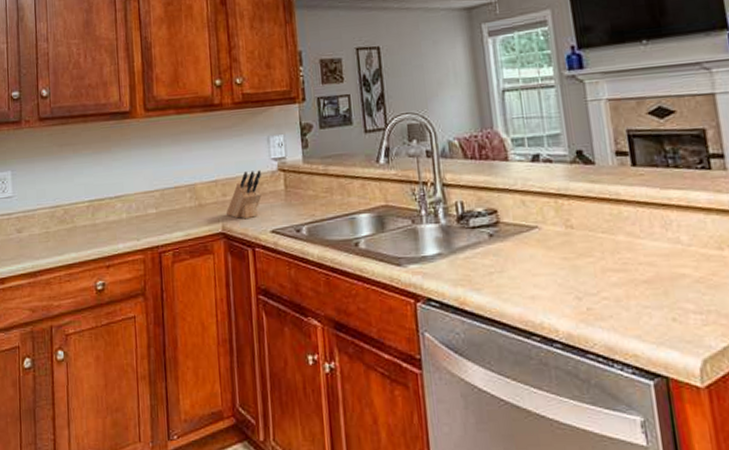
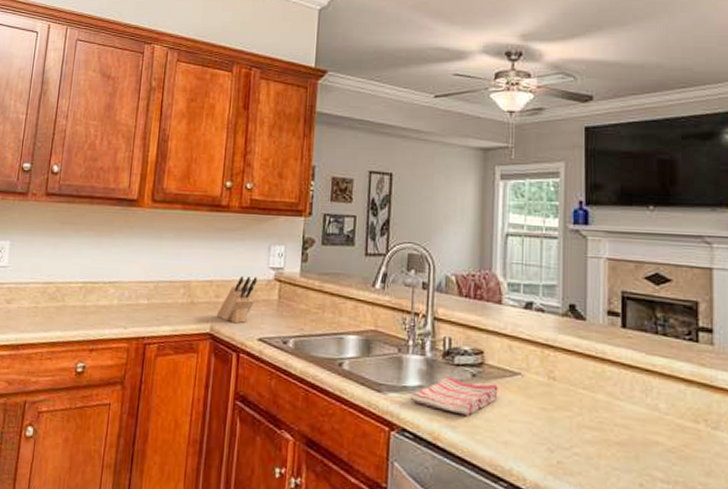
dish towel: none [430,240,518,277] -> present [409,377,498,416]

